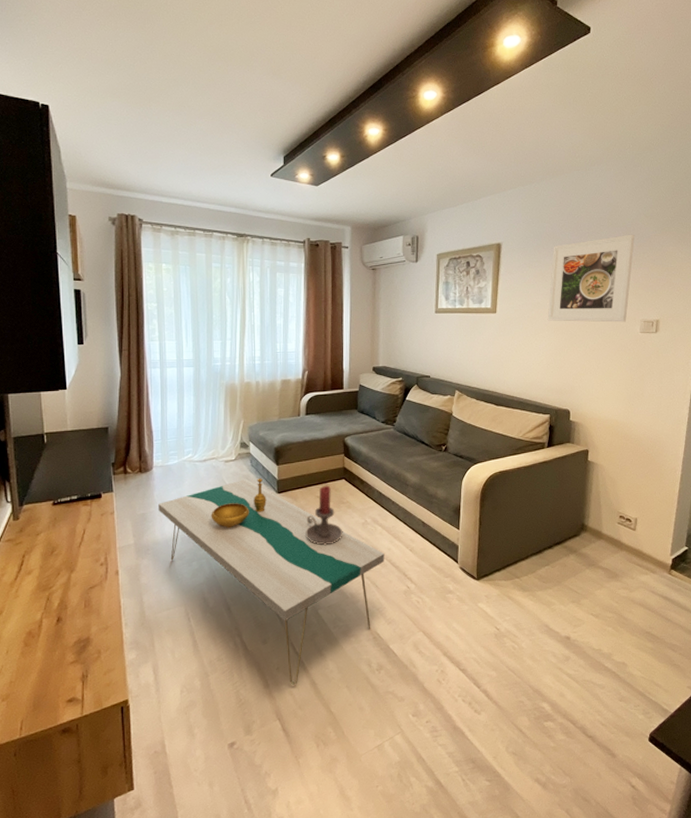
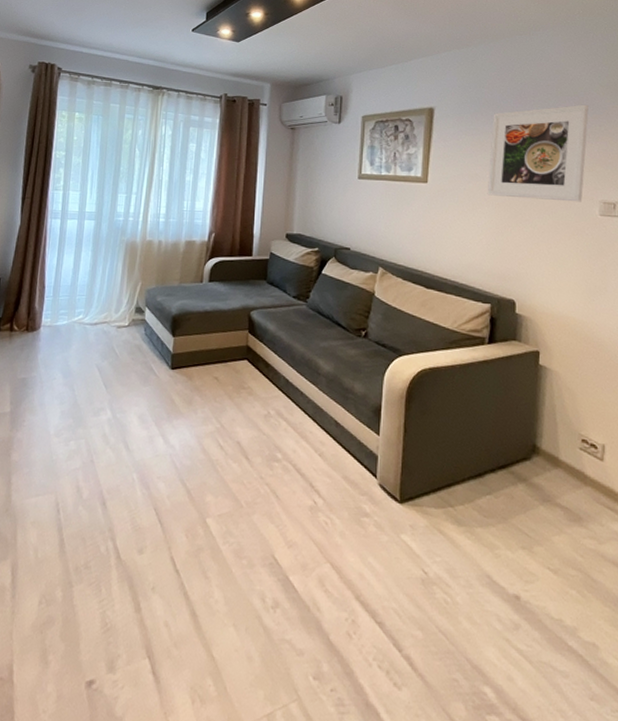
coffee table: present [158,478,385,685] -> none [40,348,289,613]
decorative bowl: present [211,478,267,529] -> none [95,349,158,406]
candle holder: present [305,485,343,545] -> none [198,365,242,437]

